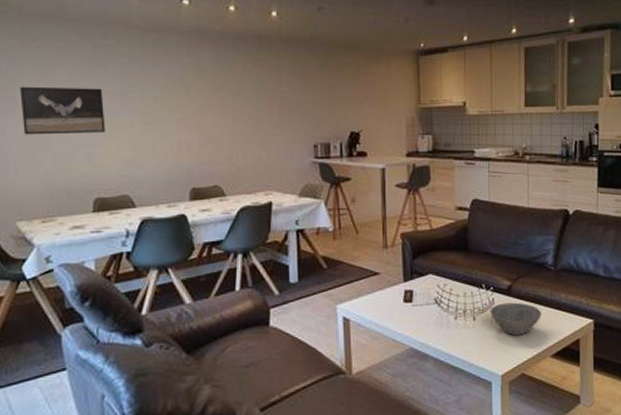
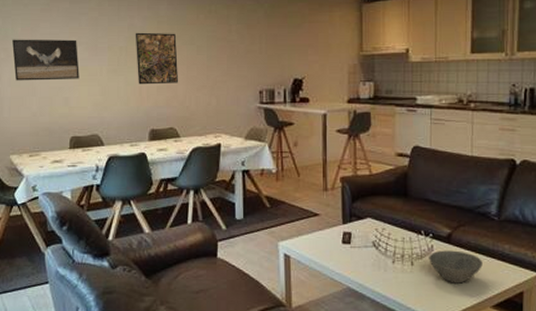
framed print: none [172,81,223,139] -> present [135,32,178,85]

